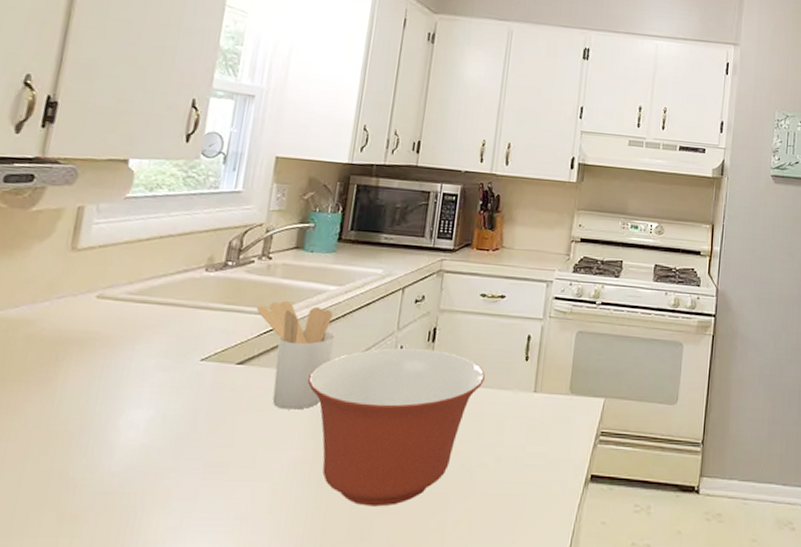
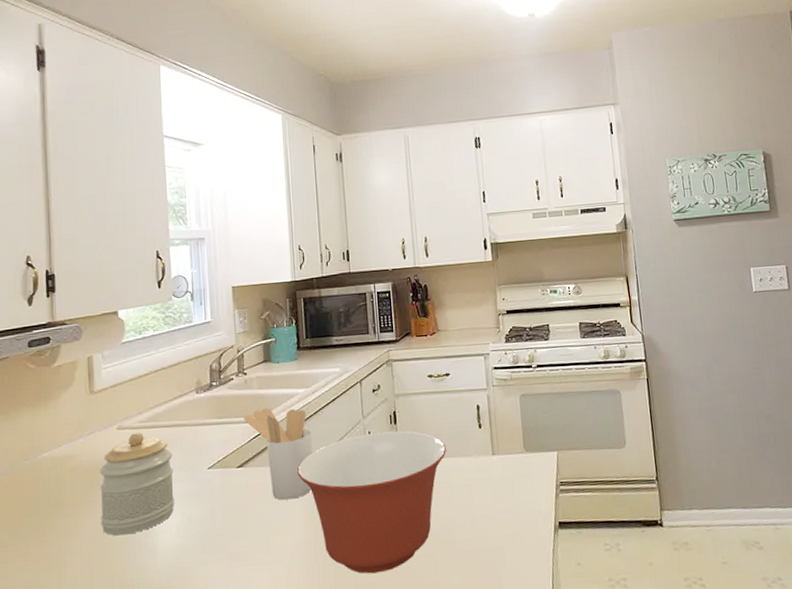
jar: none [50,304,161,424] -> present [100,431,174,536]

